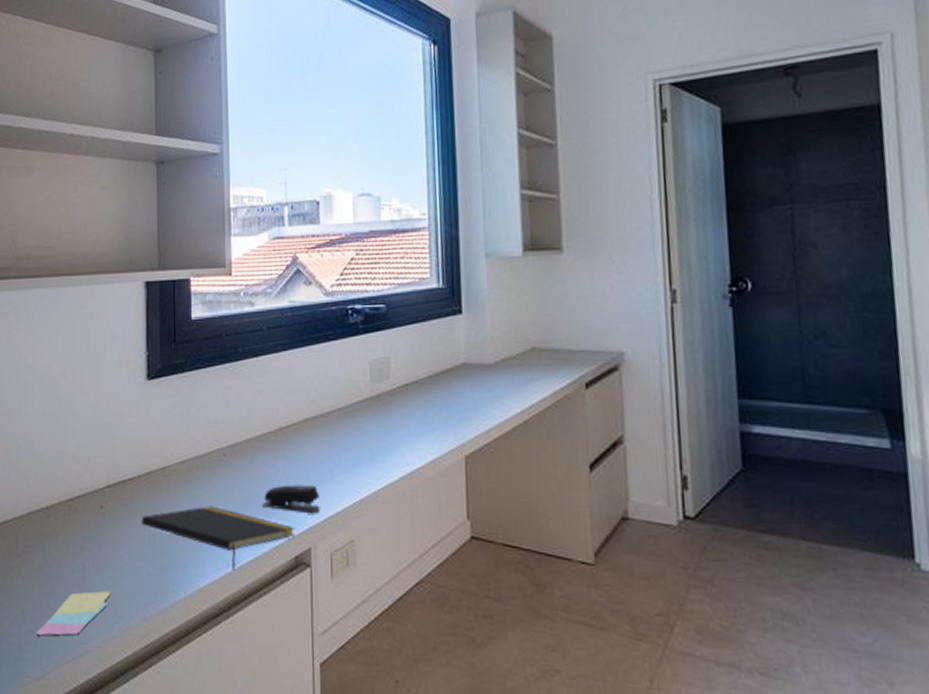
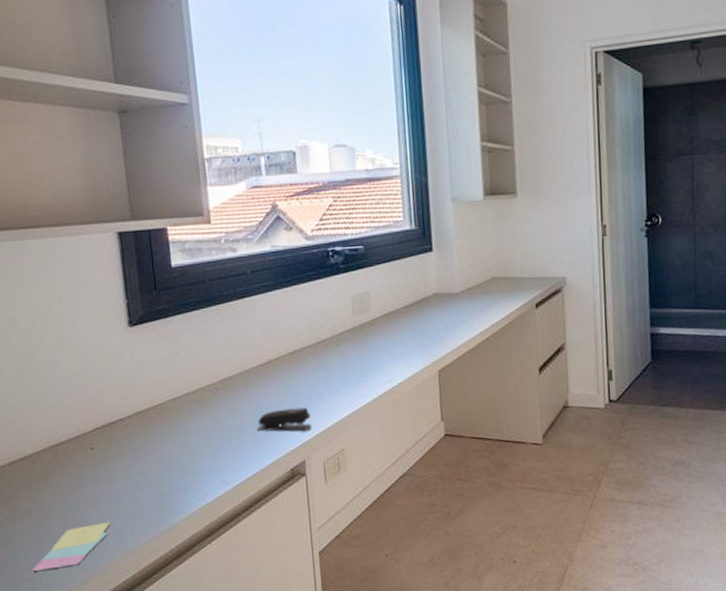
notepad: present [140,506,295,570] -> none [135,435,290,488]

